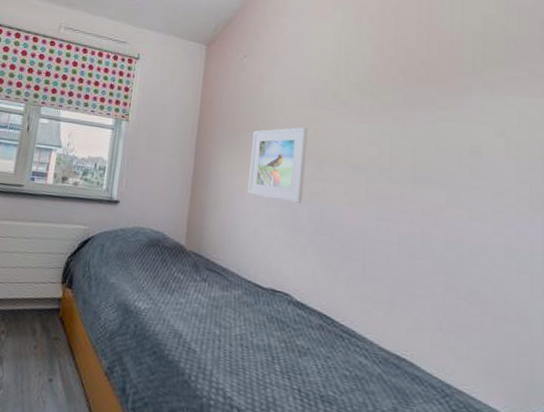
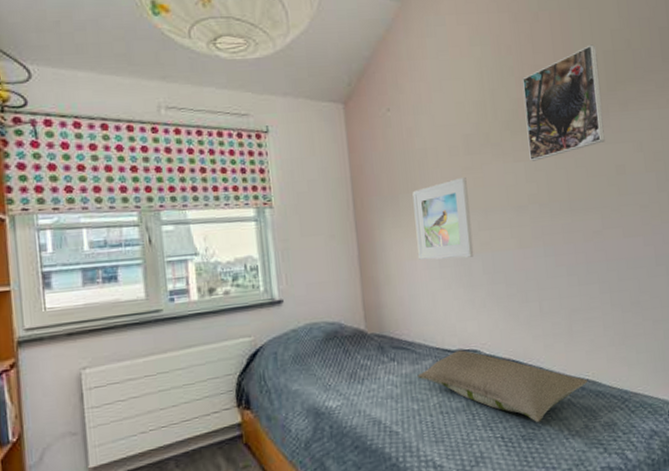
pillow: none [224,289,405,388] -> present [417,350,589,423]
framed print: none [376,25,465,126] -> present [522,44,605,161]

